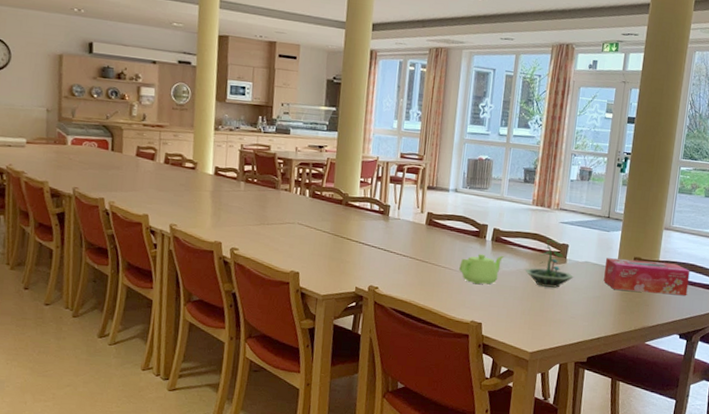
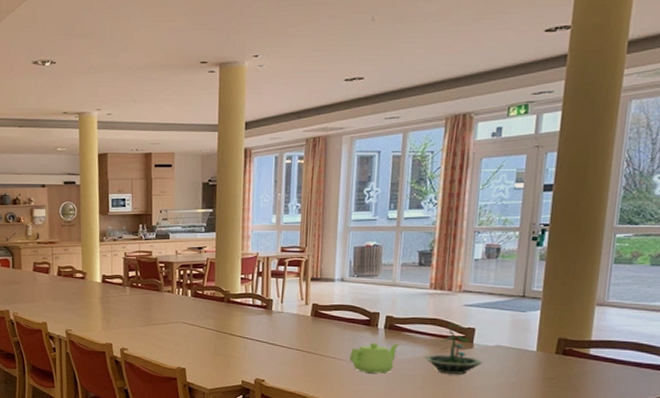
tissue box: present [603,258,690,296] -> none [520,340,634,379]

